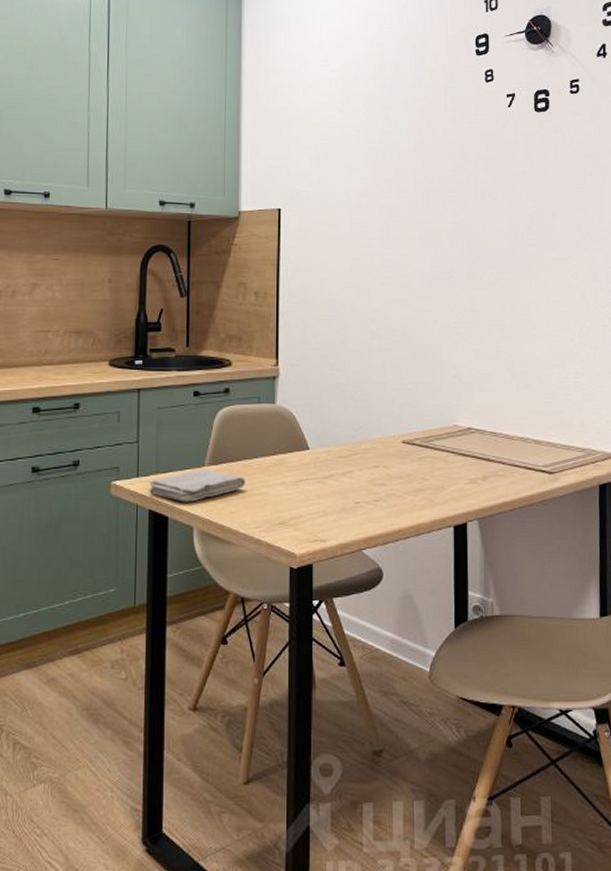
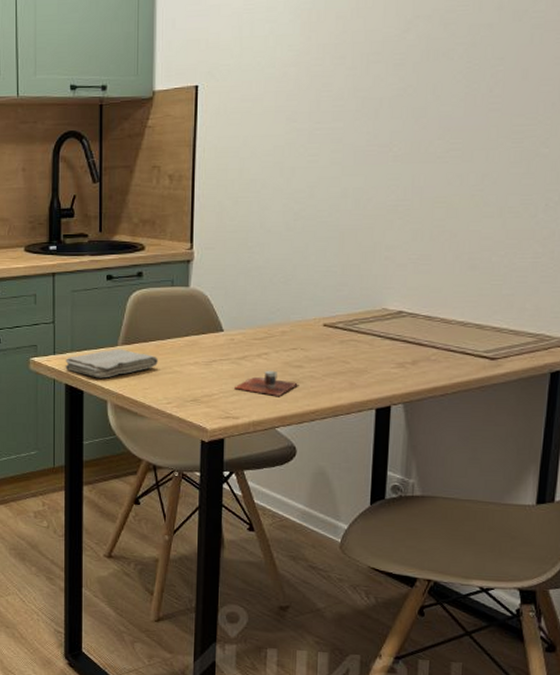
cup: none [322,489,383,516] -> present [235,370,299,396]

